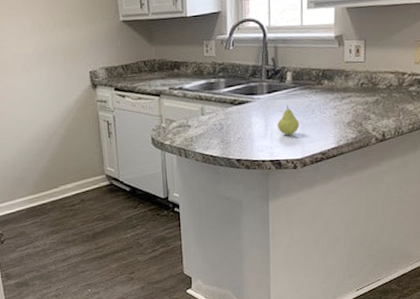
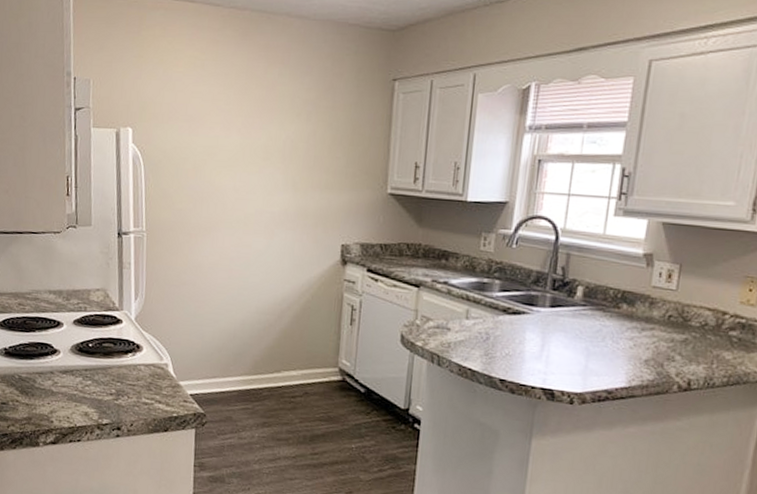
fruit: present [278,105,300,136] -> none [557,325,585,363]

